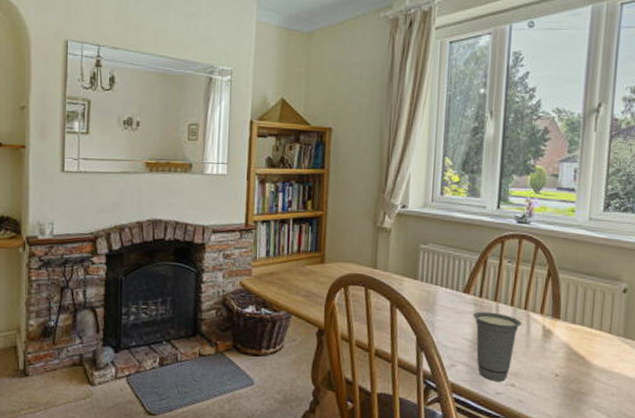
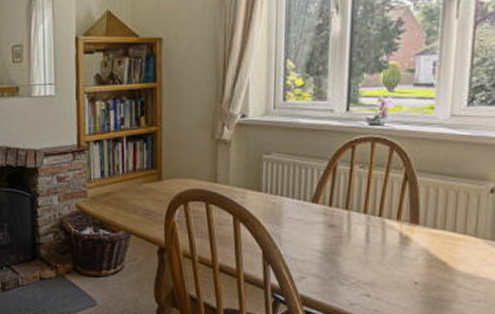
cup: present [473,311,522,382] -> none [323,221,377,292]

